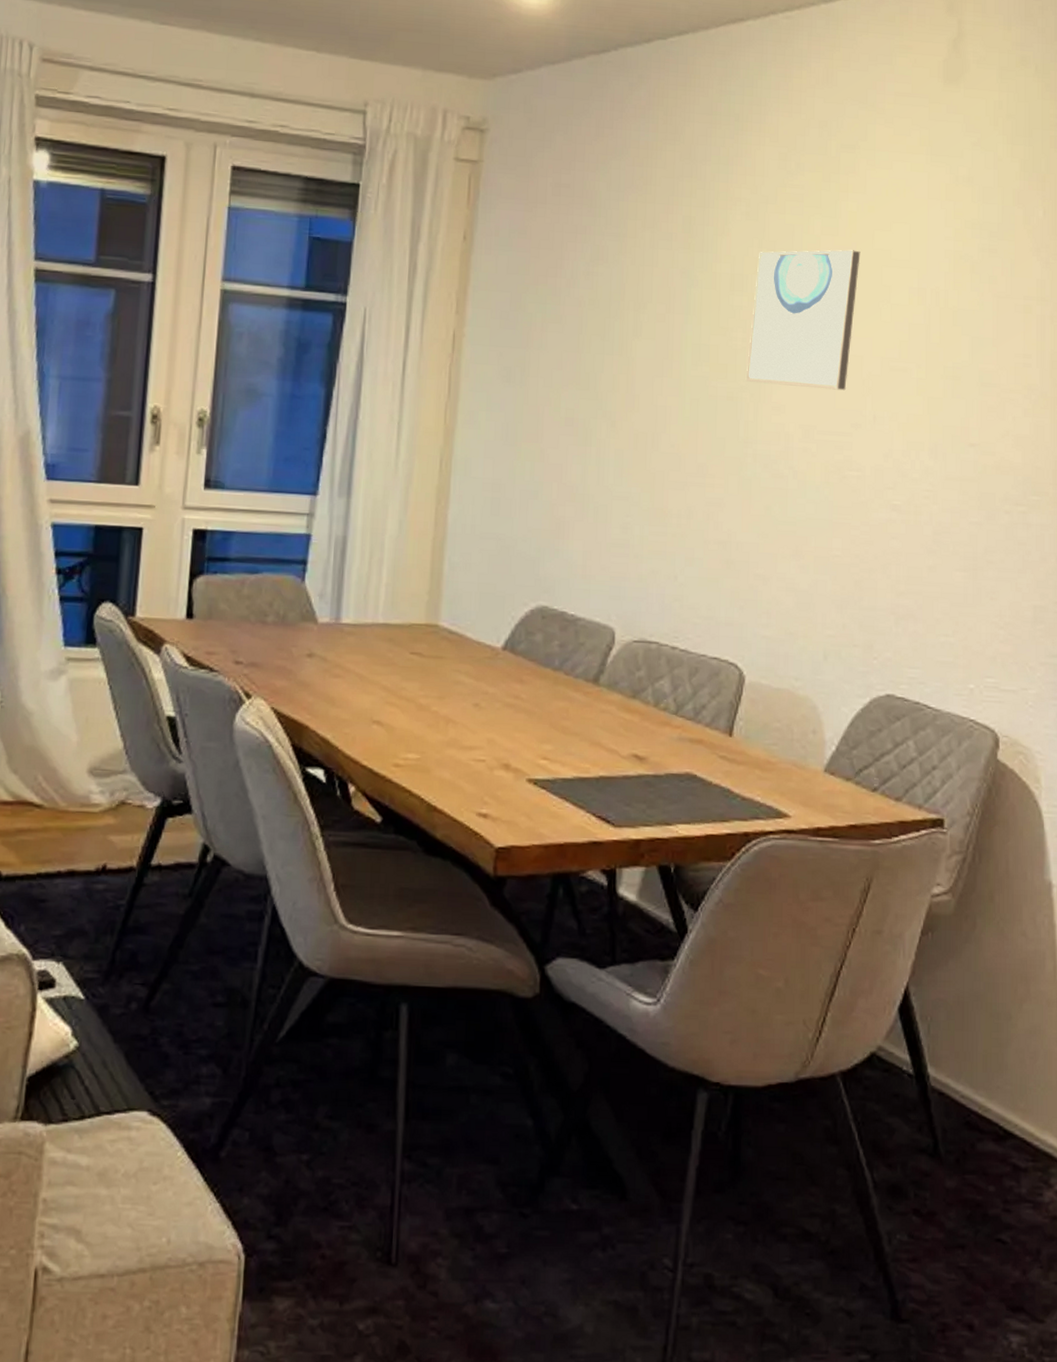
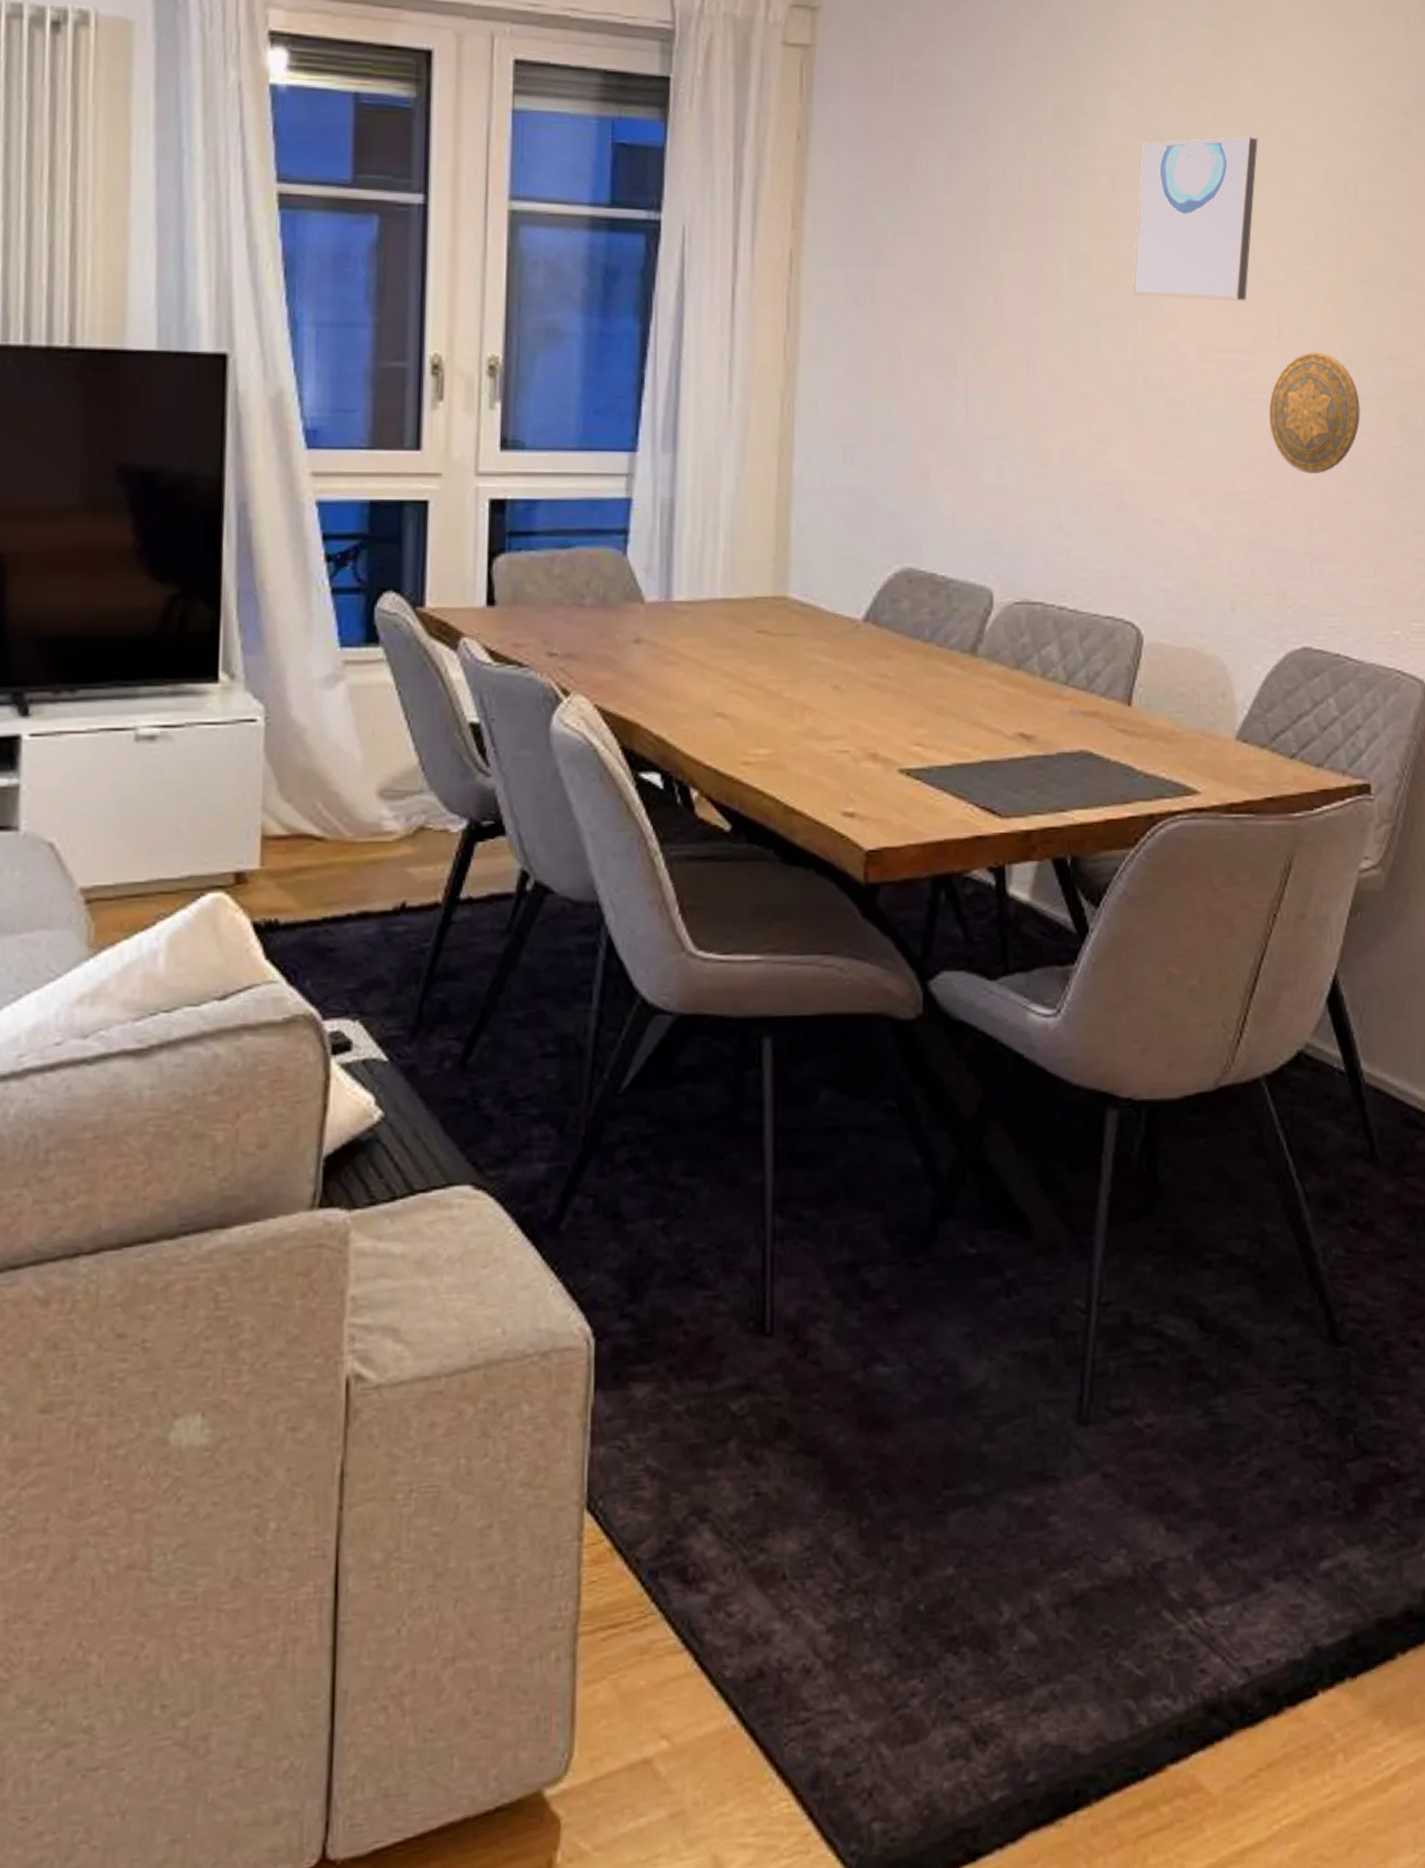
decorative plate: none [863,437,944,544] -> present [1269,352,1360,475]

